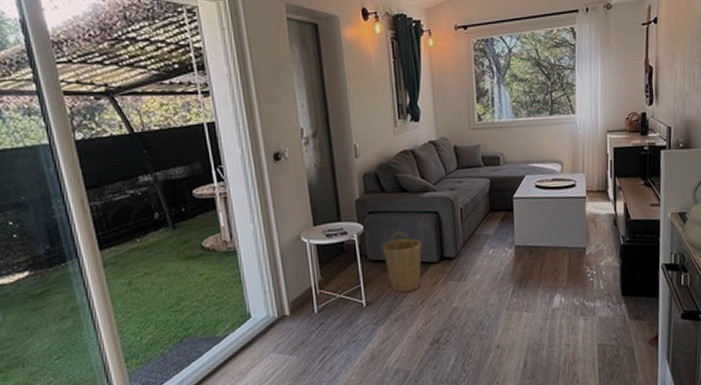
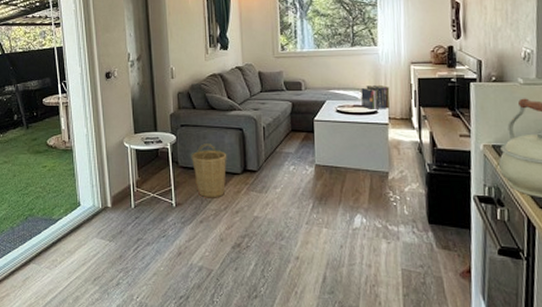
books: none [559,155,588,184] -> present [361,84,390,111]

